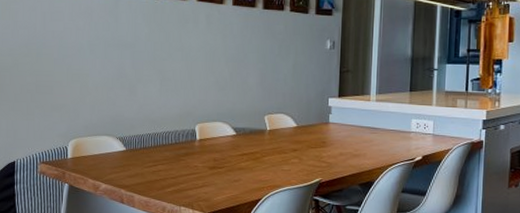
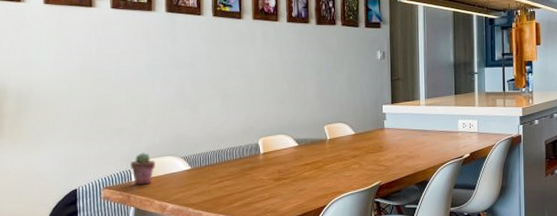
potted succulent: none [67,130,91,163] -> present [131,152,155,185]

